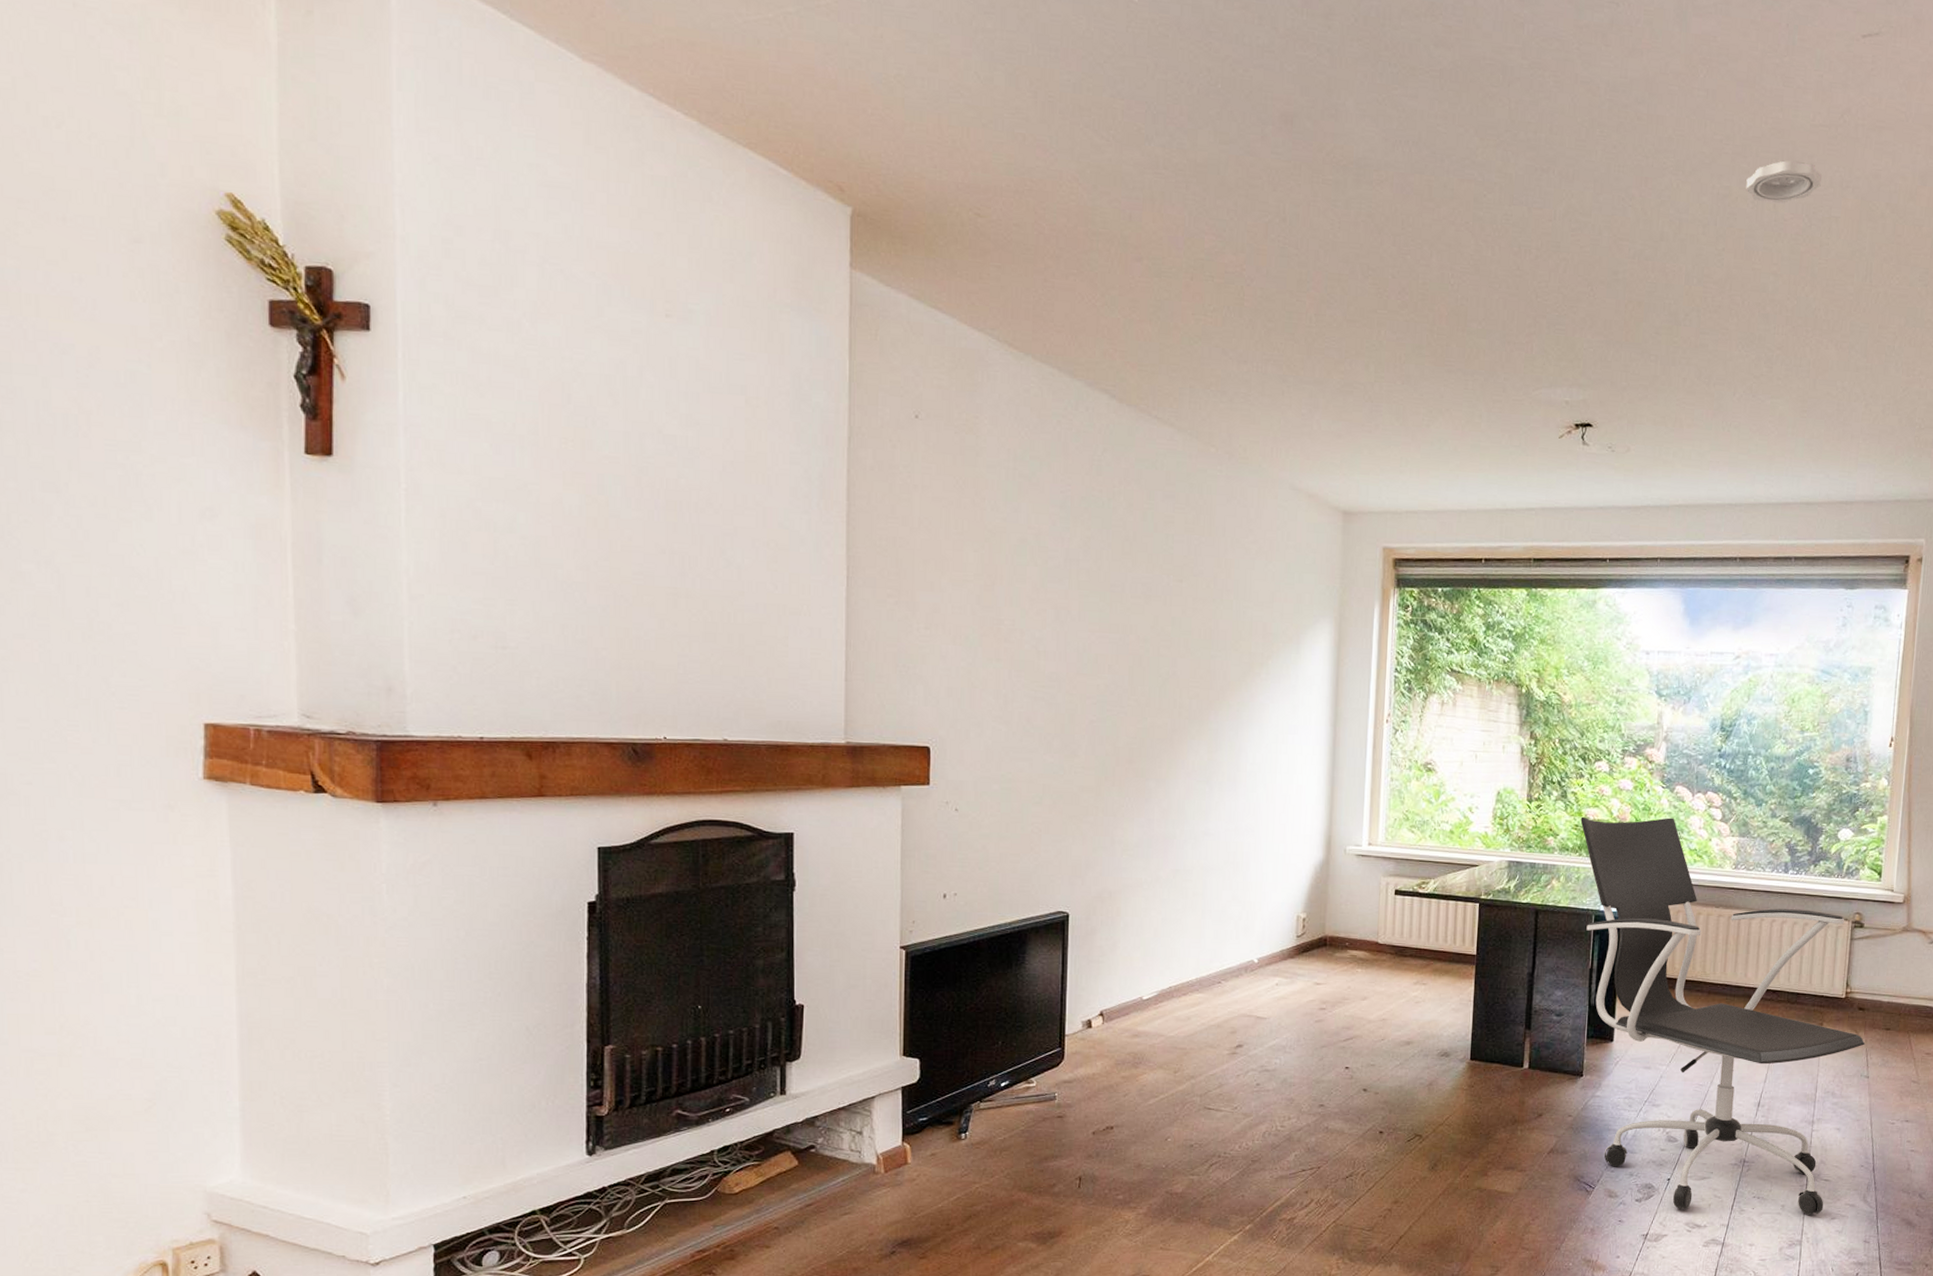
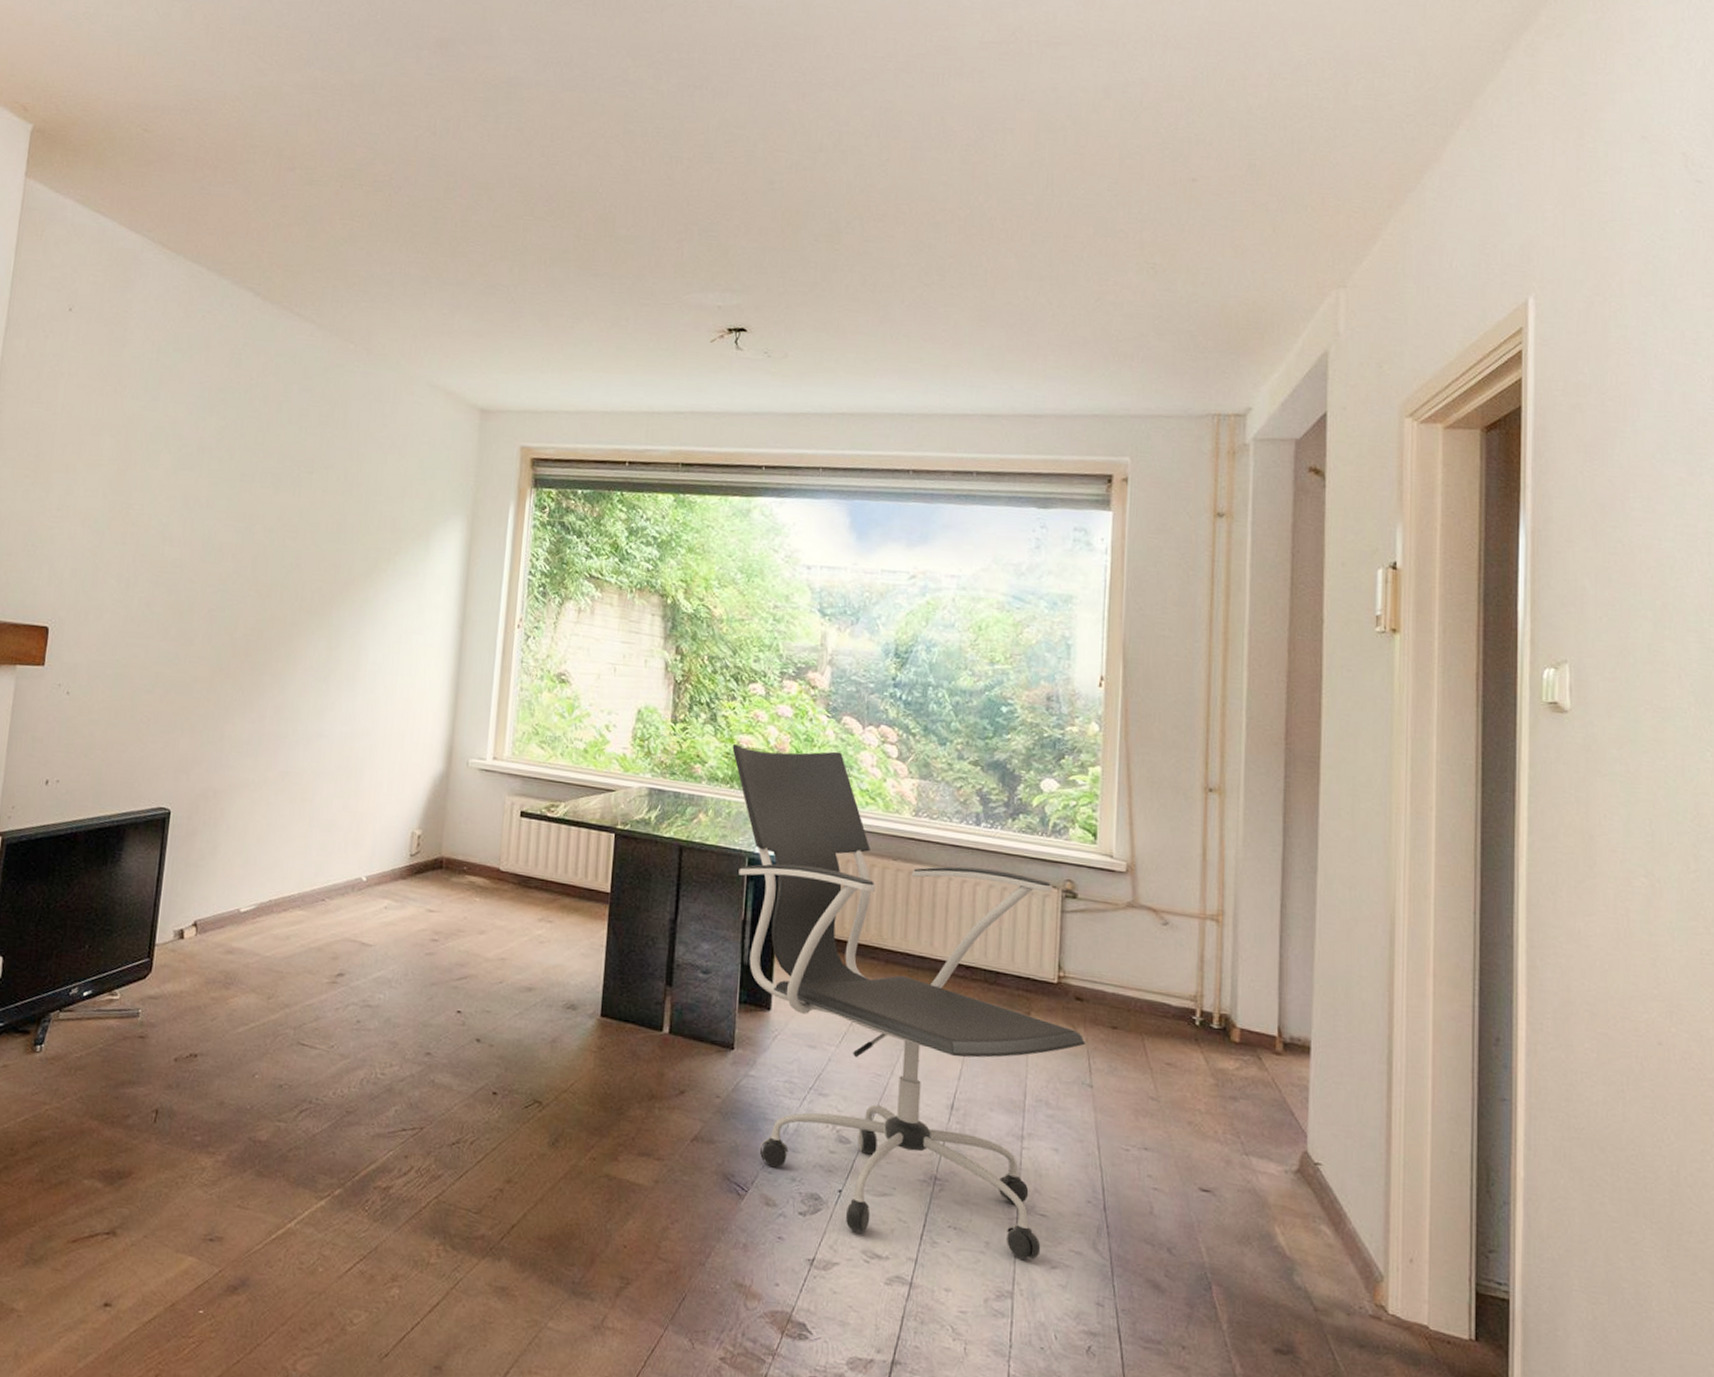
smoke detector: present [1746,160,1823,203] -> none [911,75,994,116]

